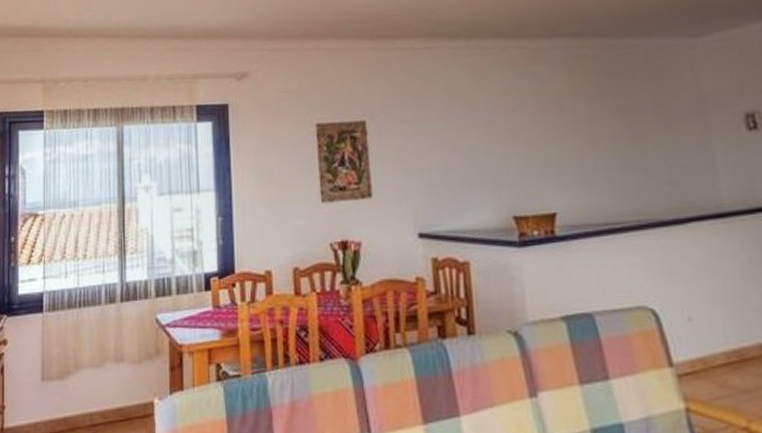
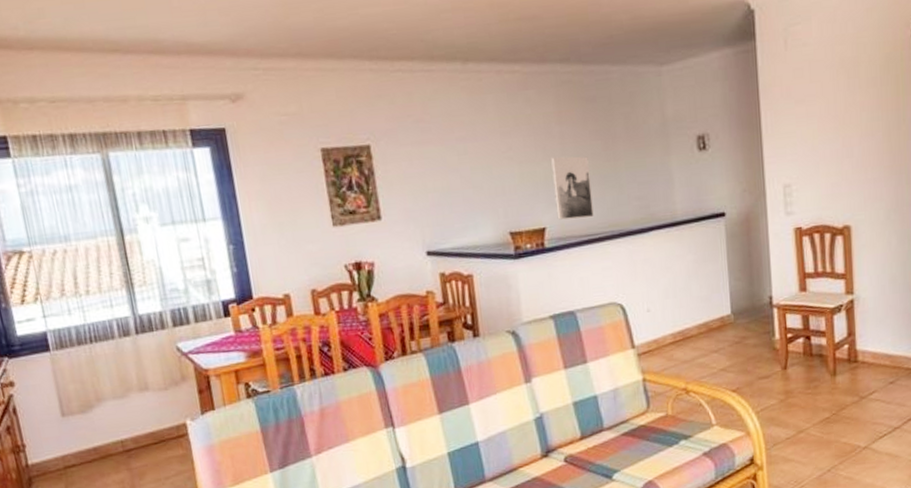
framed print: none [563,134,615,205] -> present [551,156,594,220]

